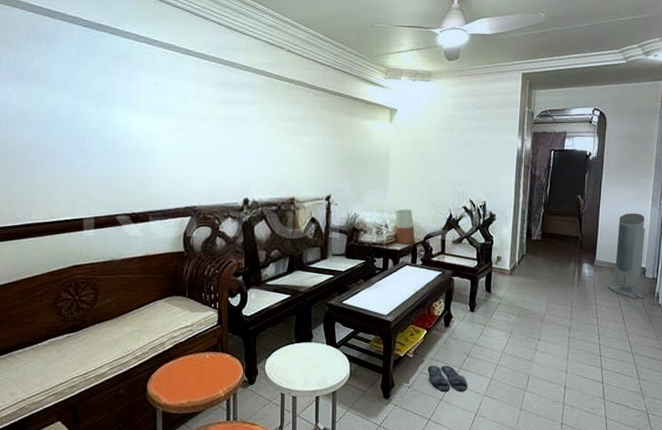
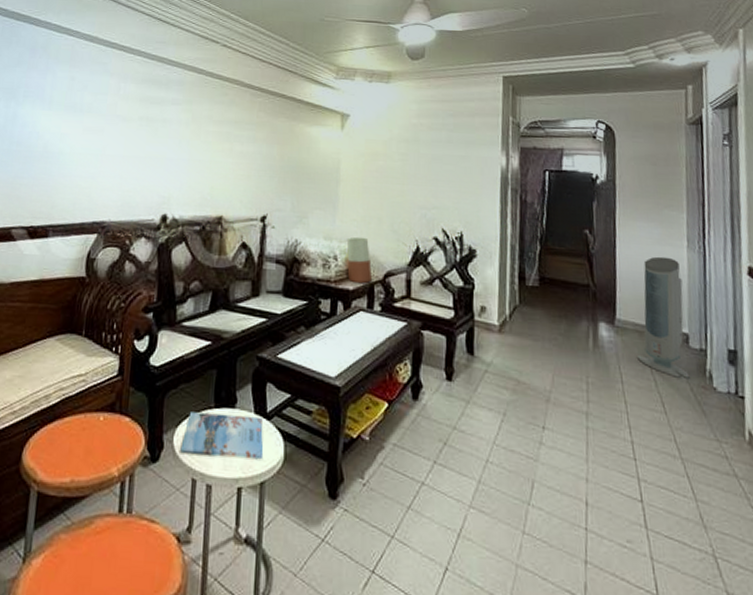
magazine: none [271,347,335,376] -> present [180,412,264,458]
slippers: present [428,365,467,392] -> none [391,454,445,499]

